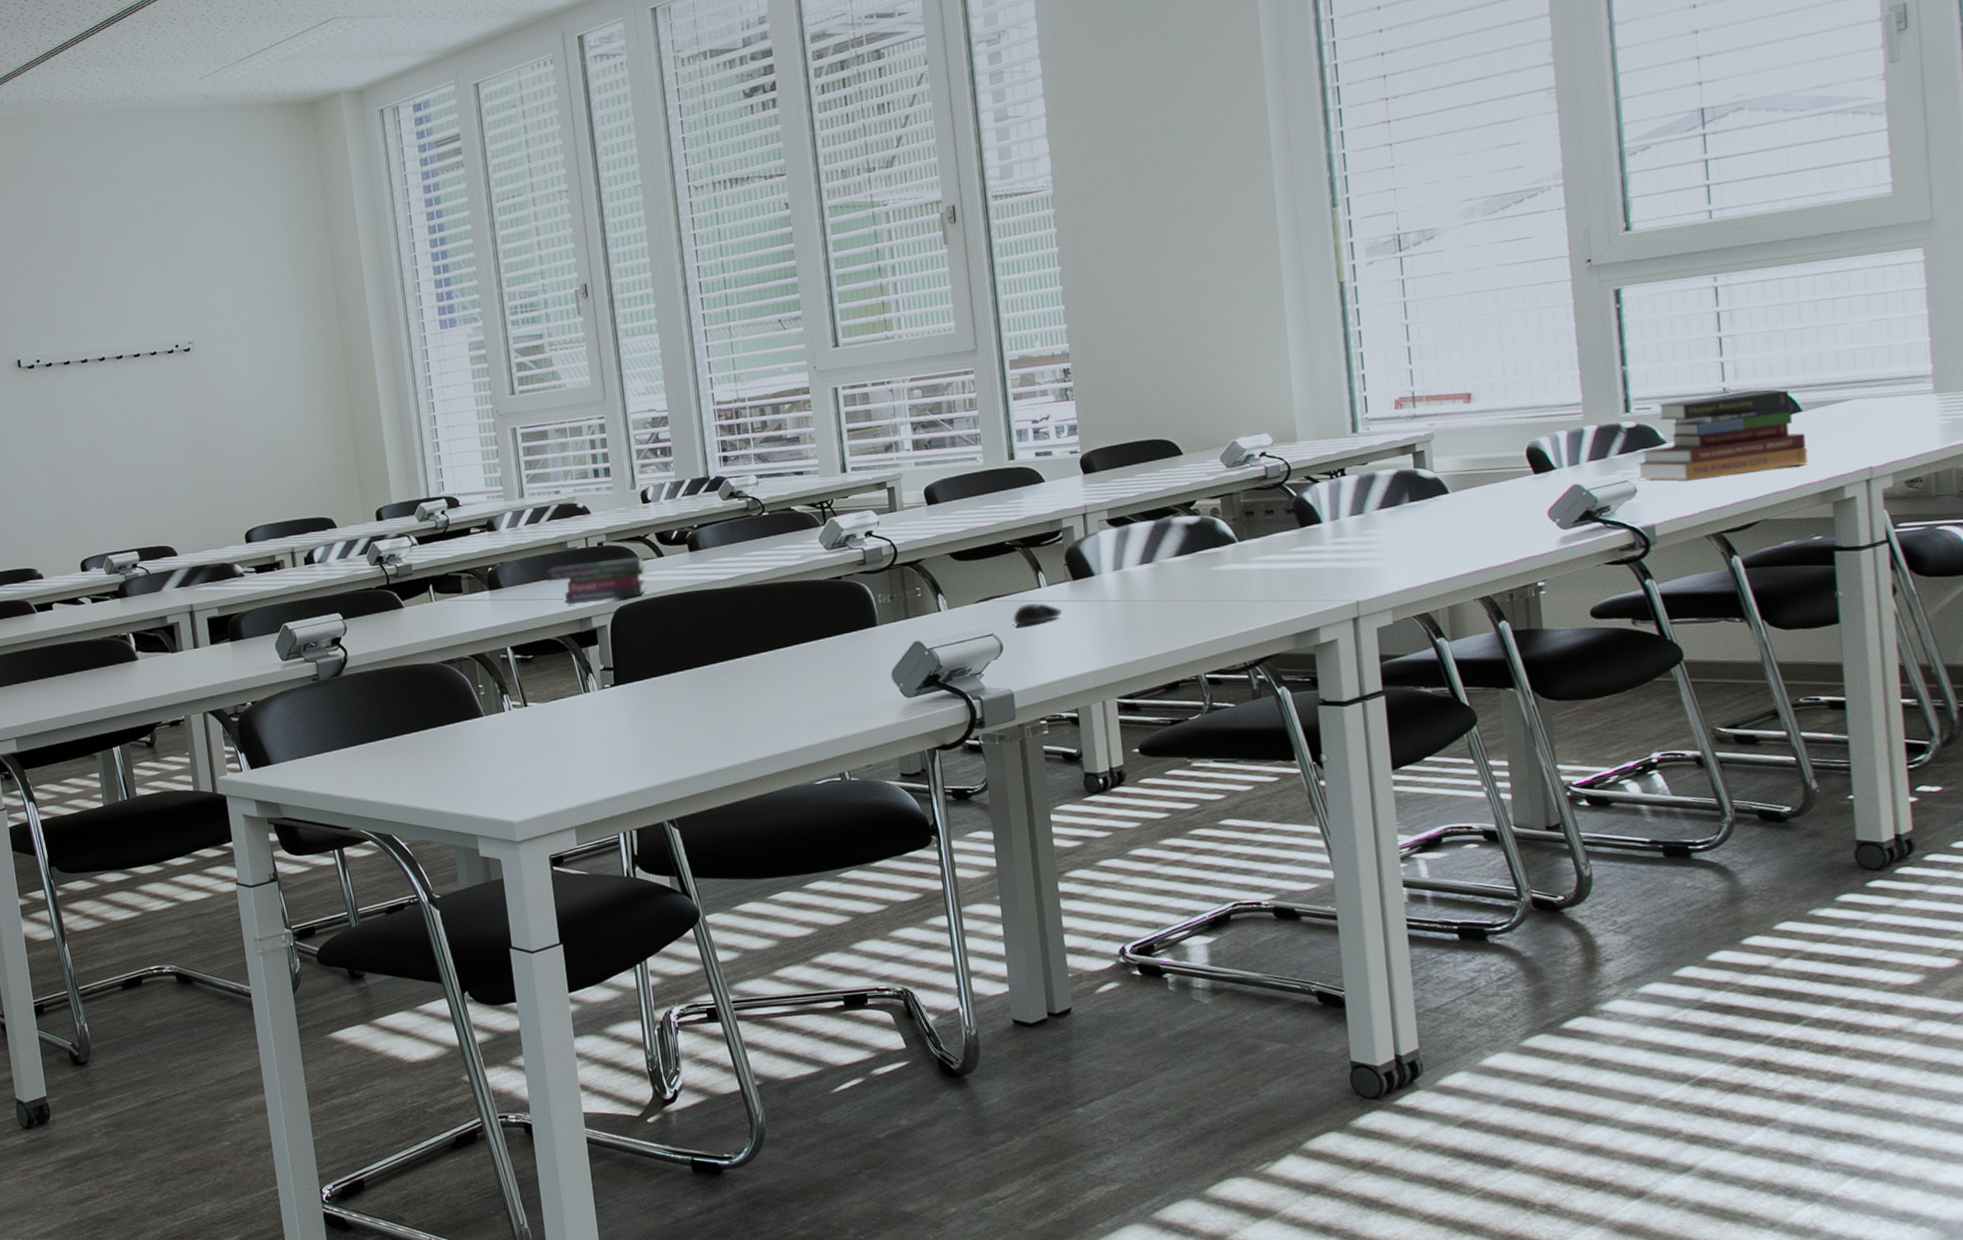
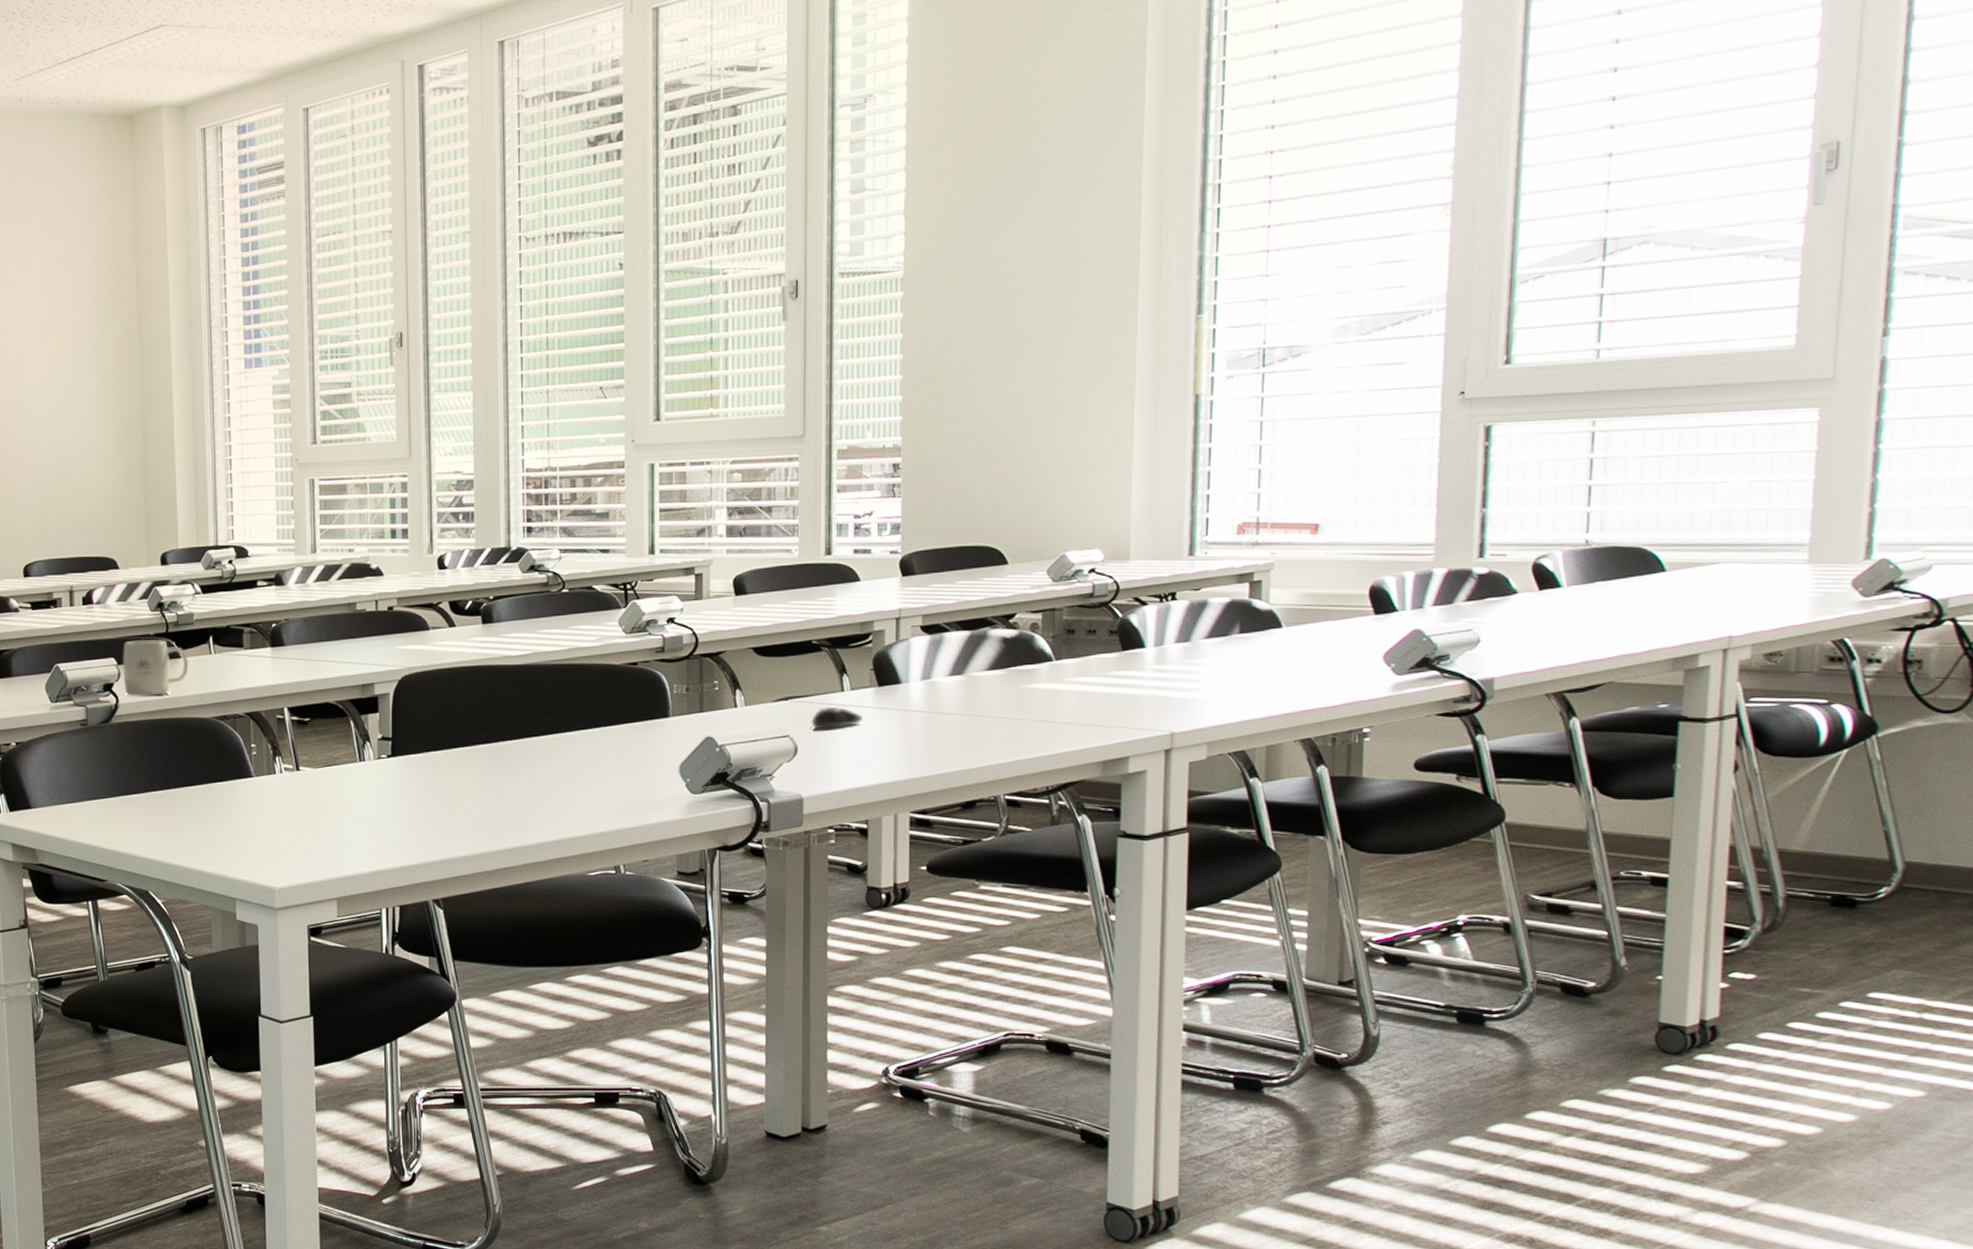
mug: none [347,591,412,648] -> present [123,639,189,696]
books: present [545,556,647,604] -> none [330,624,434,668]
books: present [1637,389,1808,481] -> none [1483,545,1666,635]

